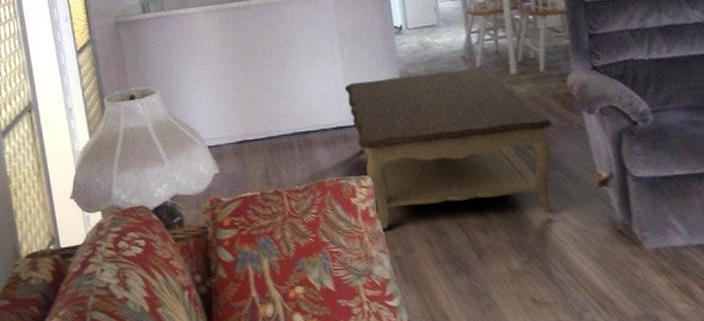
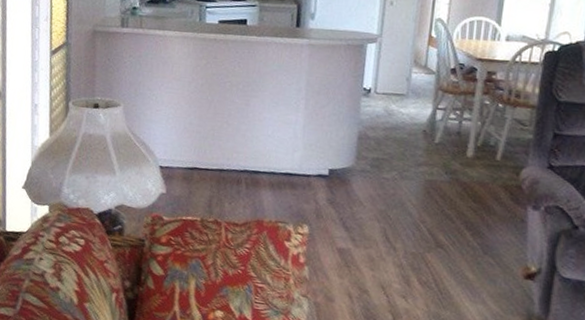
coffee table: present [344,67,553,230] -> none [301,134,496,293]

